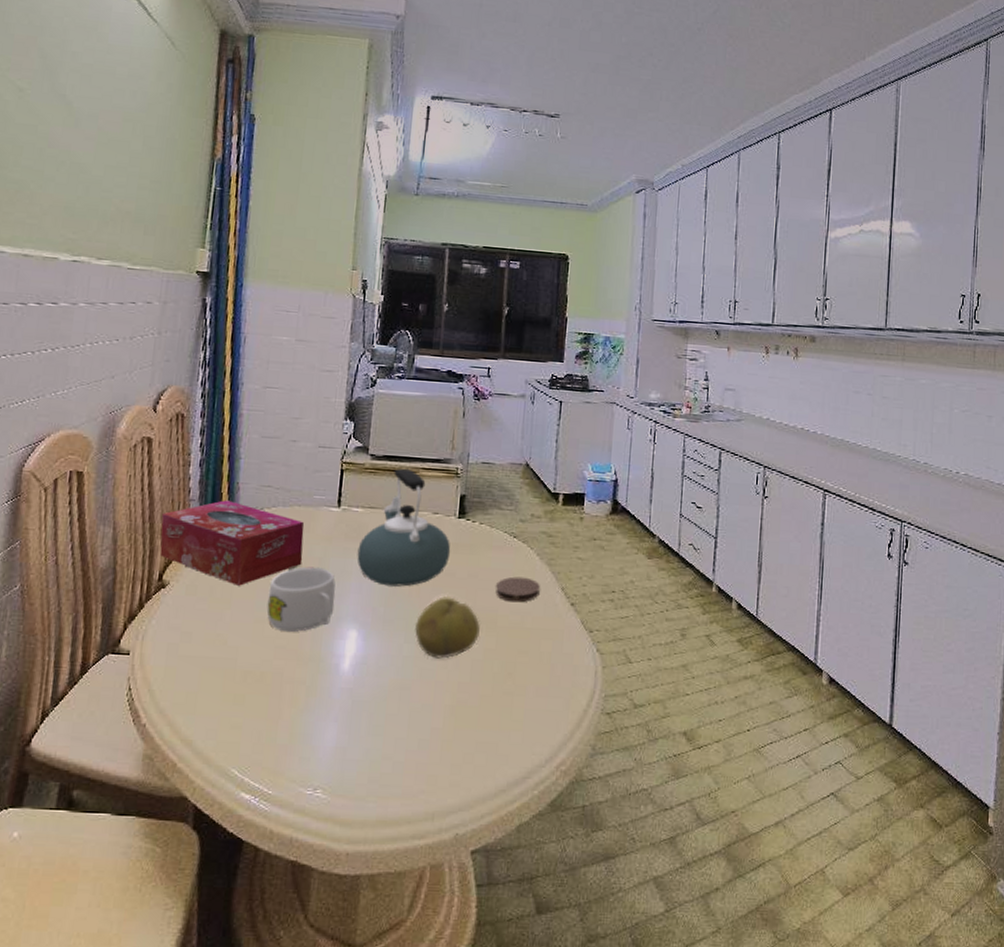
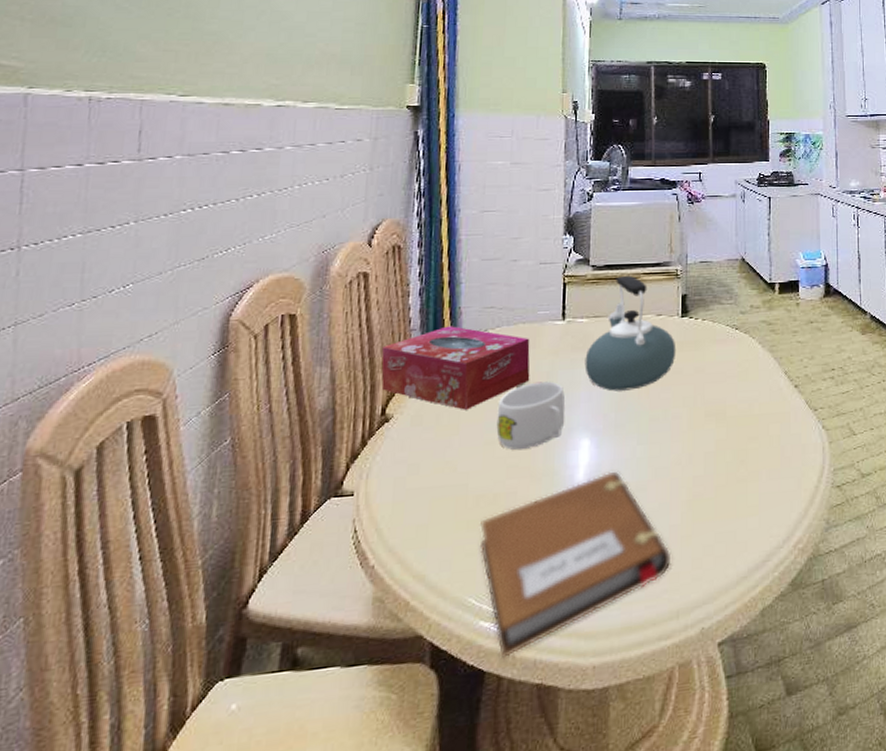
notebook: none [244,665,431,832] -> present [479,471,672,659]
fruit: present [415,595,480,659] -> none [647,393,710,456]
coaster: present [495,576,540,603] -> none [722,366,764,392]

